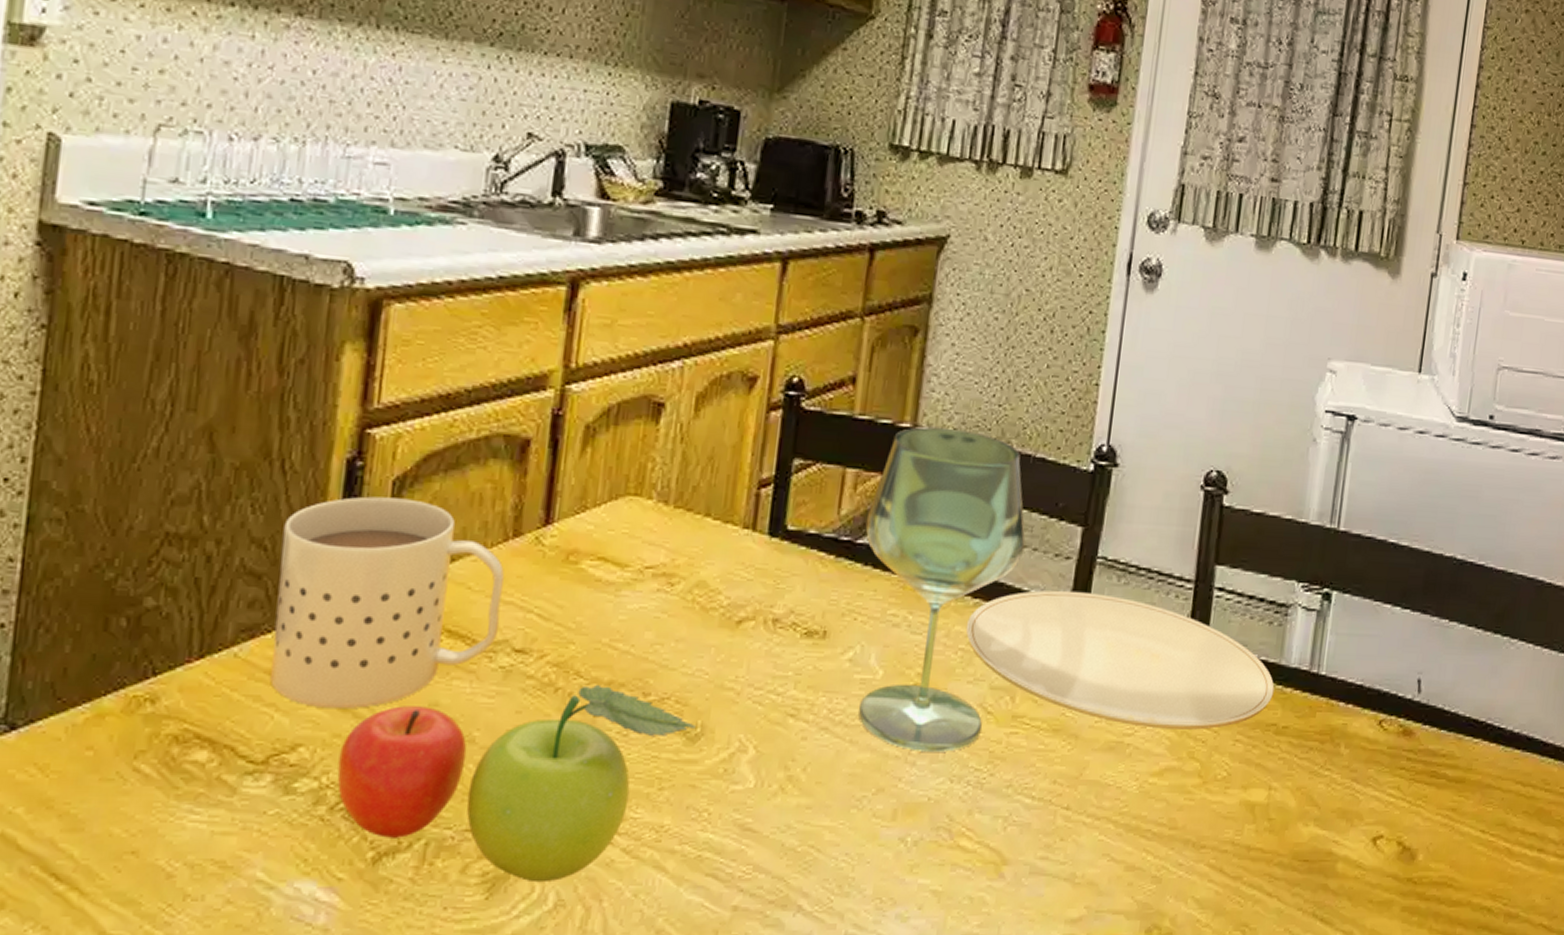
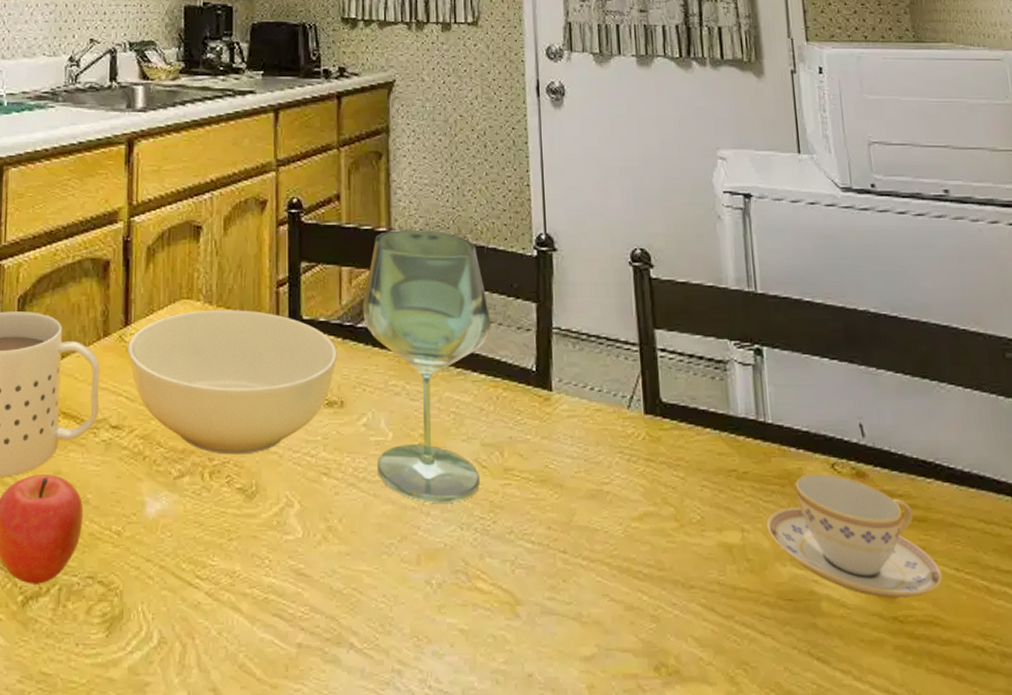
fruit: present [466,684,696,883] -> none [86,452,251,622]
bowl: none [544,510,828,690] -> present [127,310,338,455]
plate: present [965,590,1275,730] -> none [453,358,729,477]
teacup: none [1296,731,1468,860] -> present [766,474,943,599]

